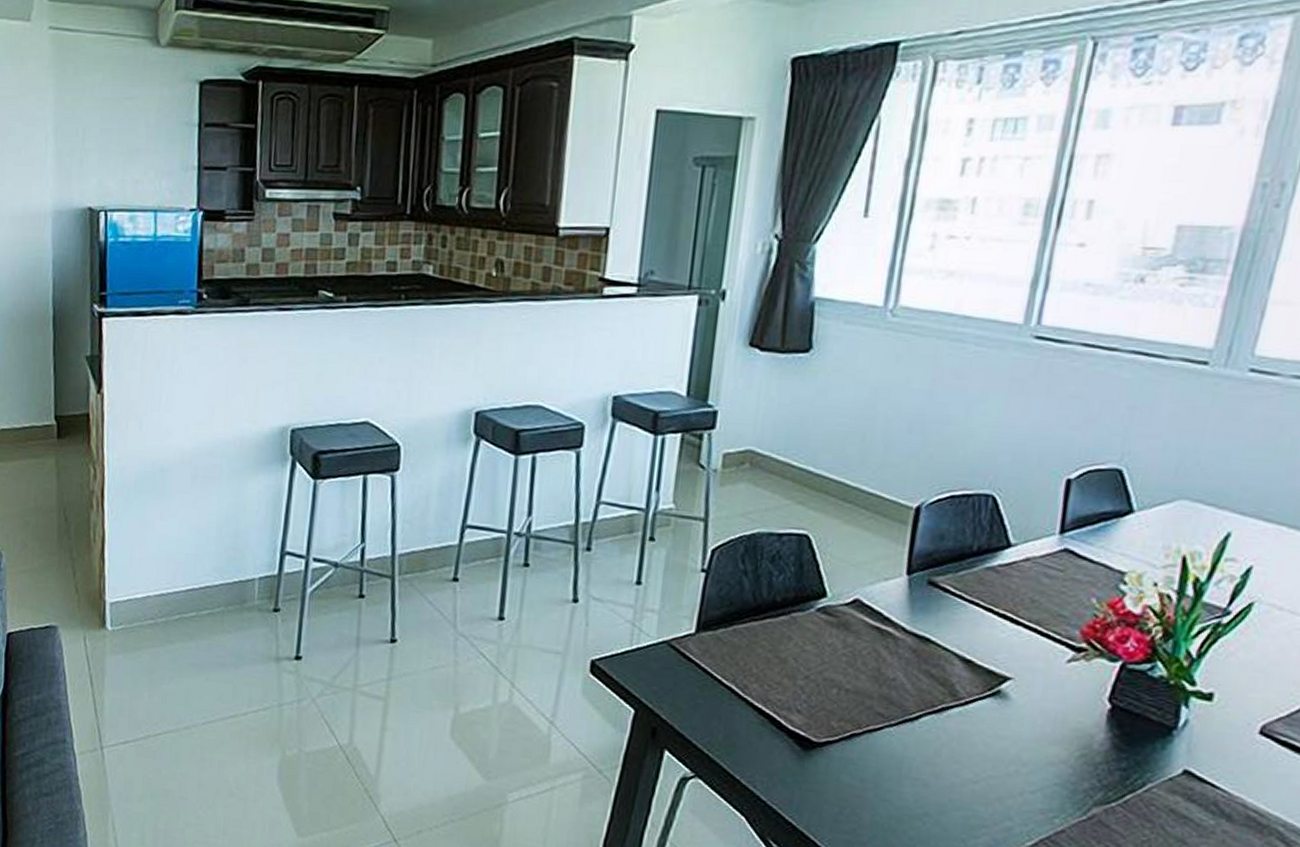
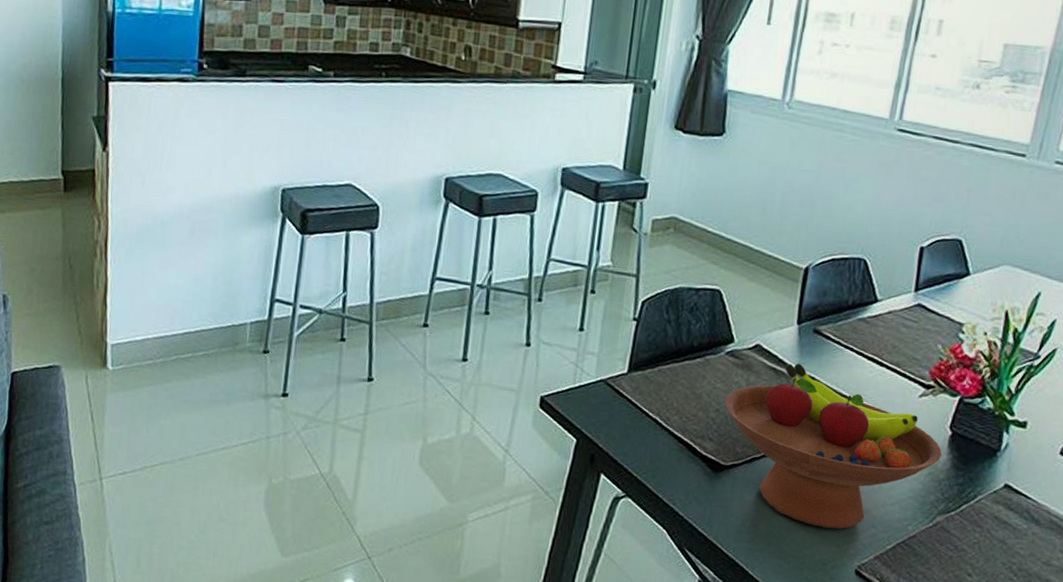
fruit bowl: none [815,621,1099,821] -> present [724,363,942,530]

